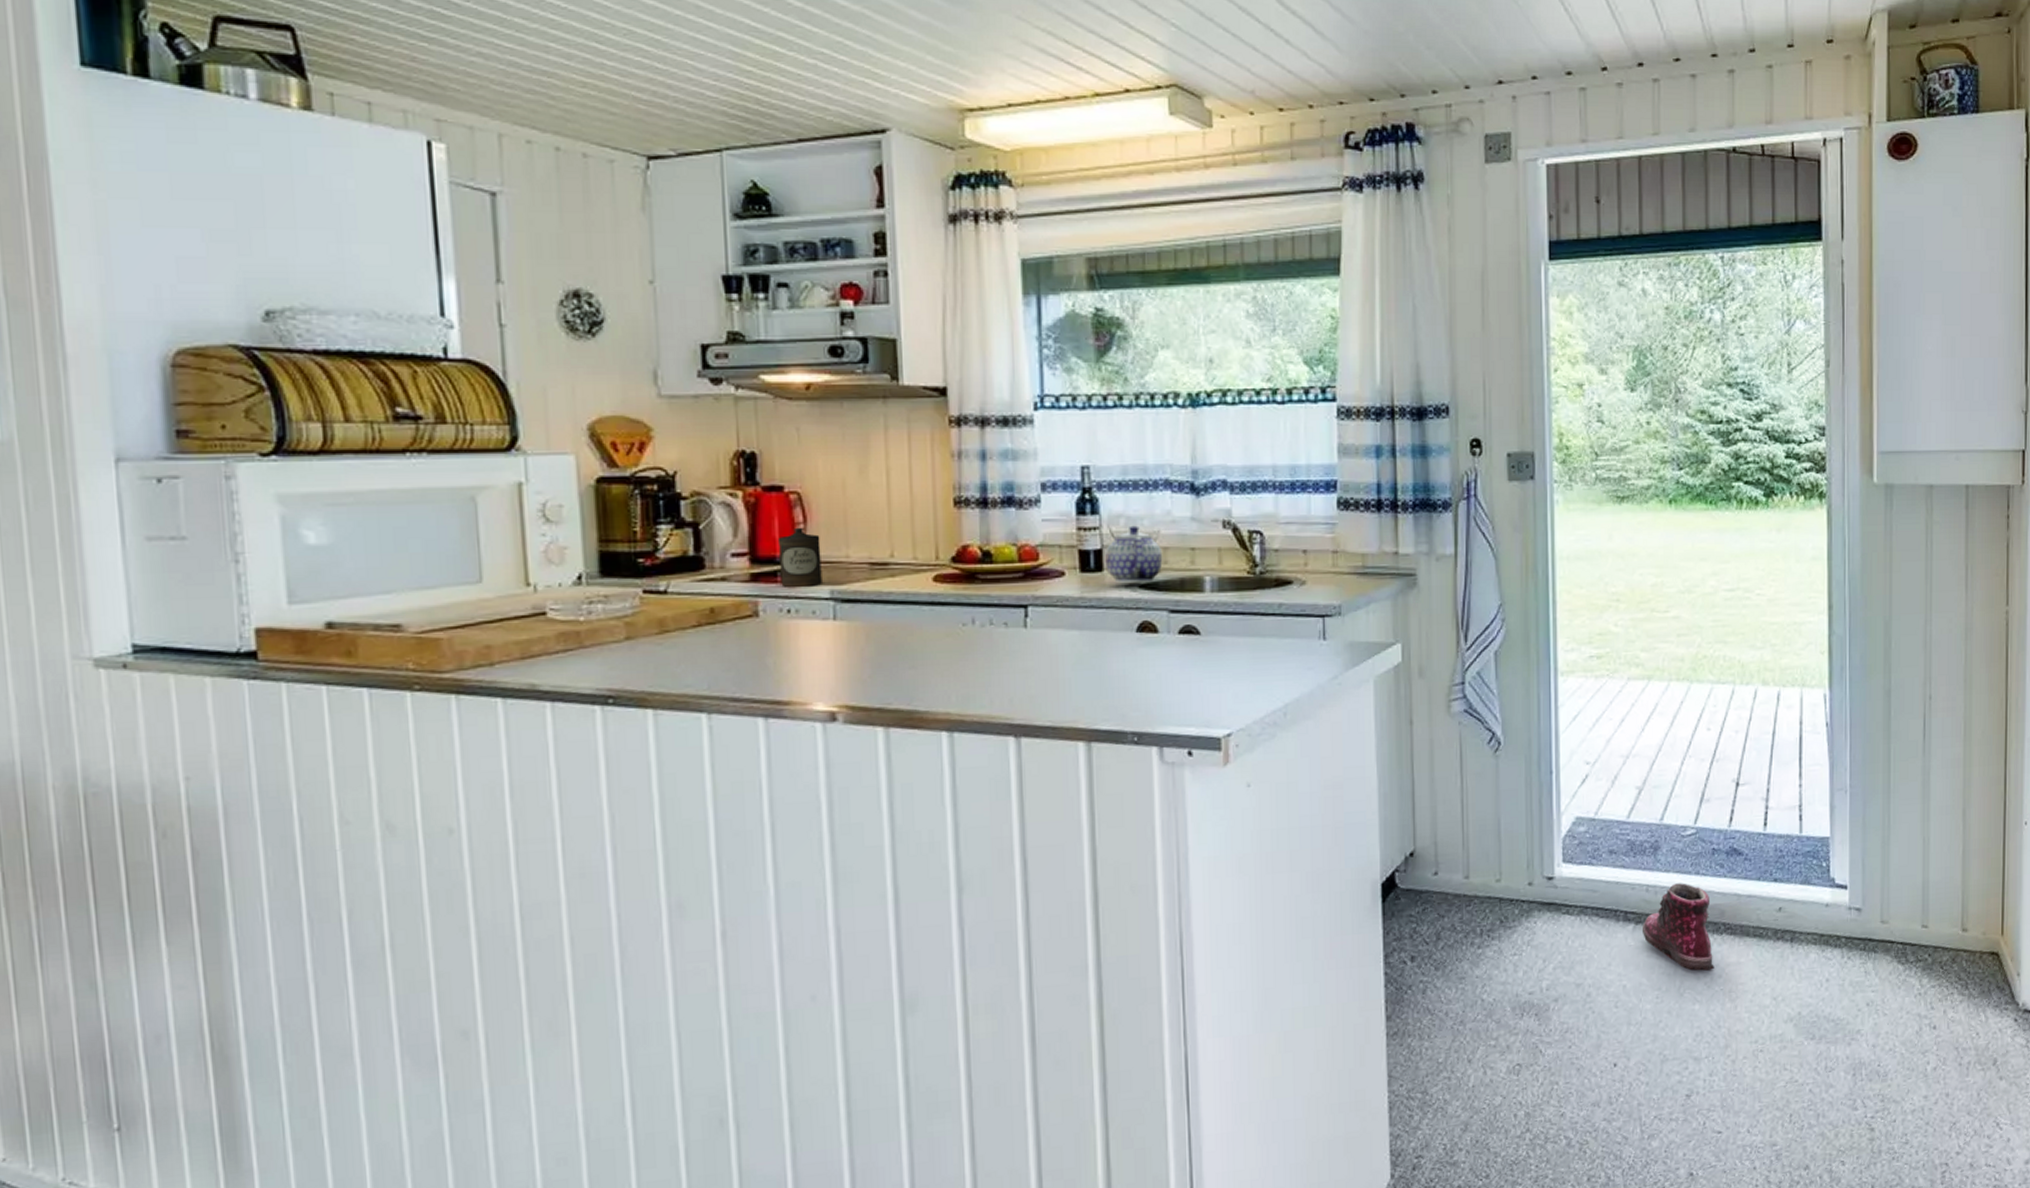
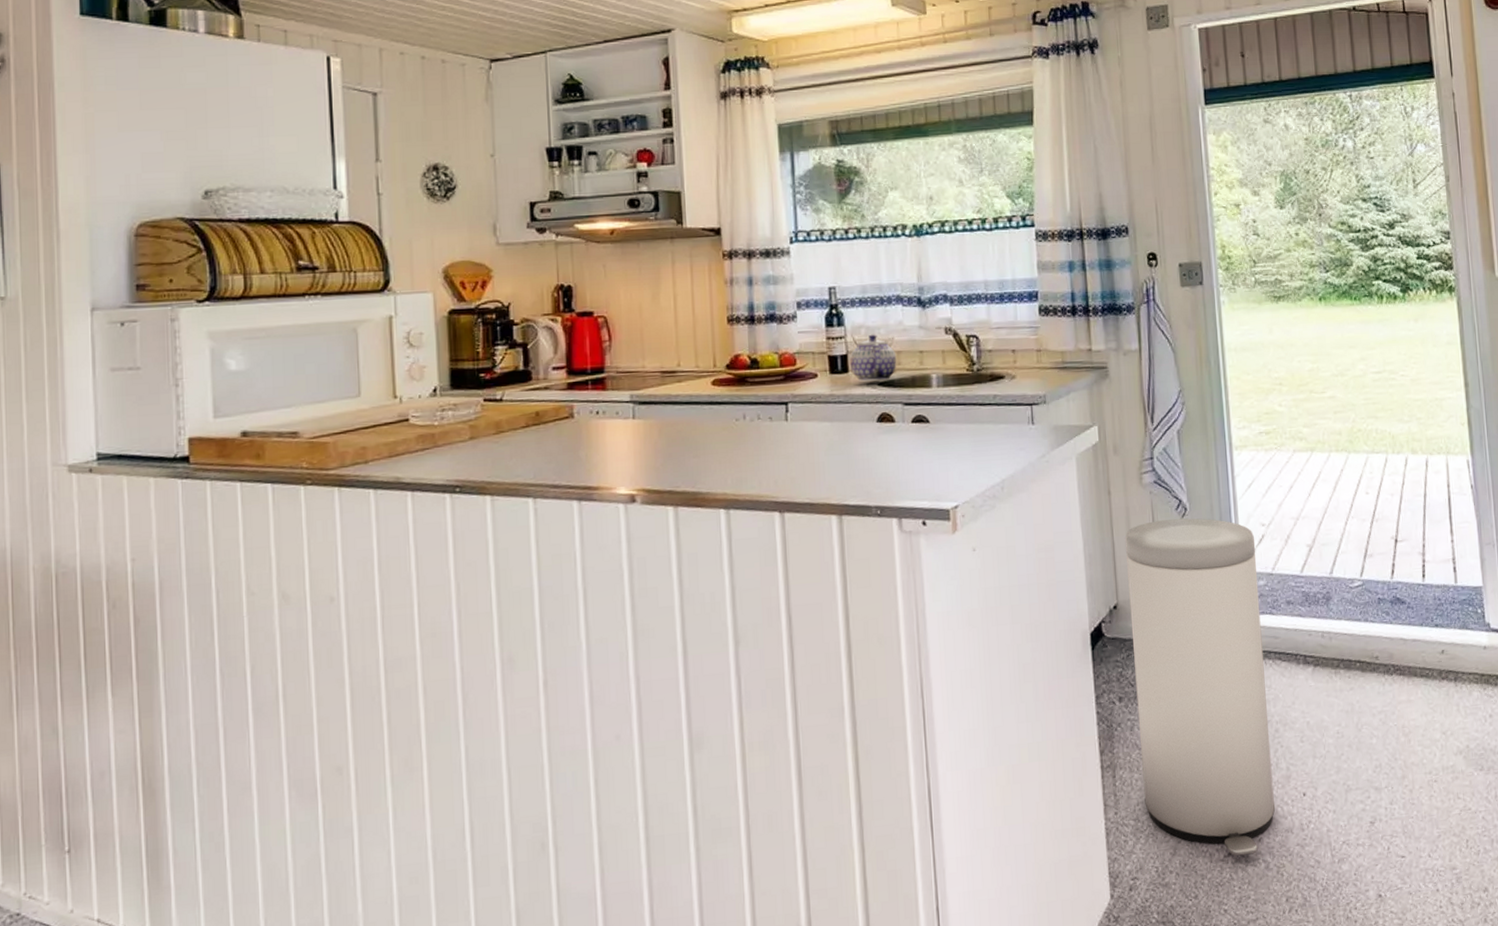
canister: present [777,527,822,587] -> none [588,344,624,393]
pedal bin: none [1426,753,1582,1132] -> present [1124,518,1276,856]
boot: present [1641,883,1714,971] -> none [1320,629,1387,709]

